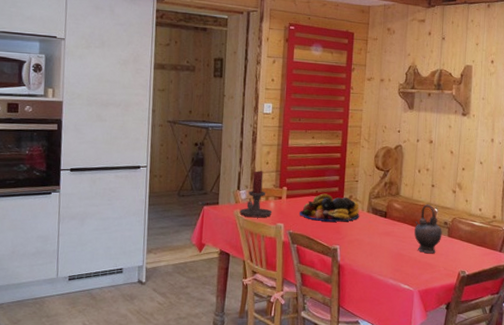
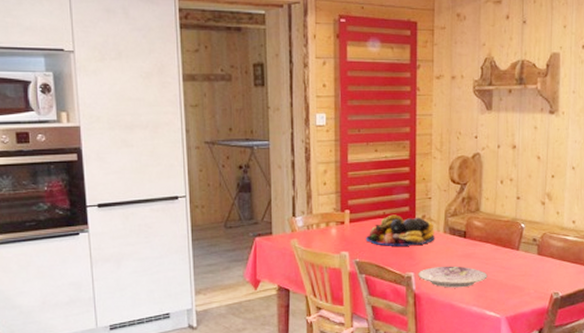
candle holder: present [239,171,272,218] -> none [297,193,334,247]
plate: none [343,241,404,262] -> present [418,265,488,288]
teapot: present [414,204,442,253] -> none [499,220,531,275]

